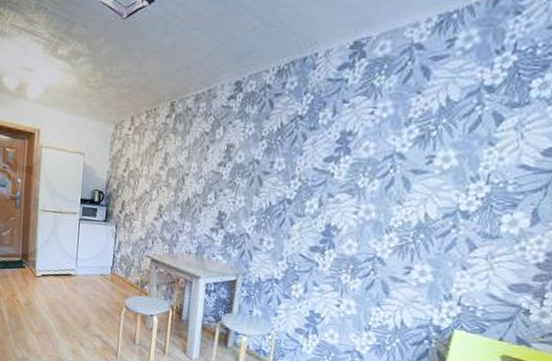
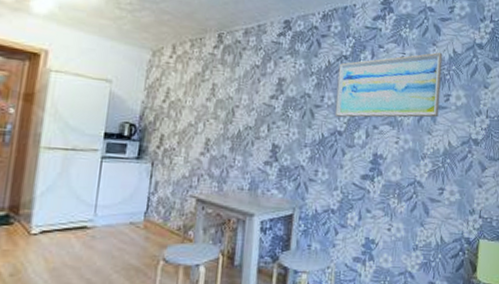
wall art: none [284,103,430,185] -> present [335,52,443,118]

